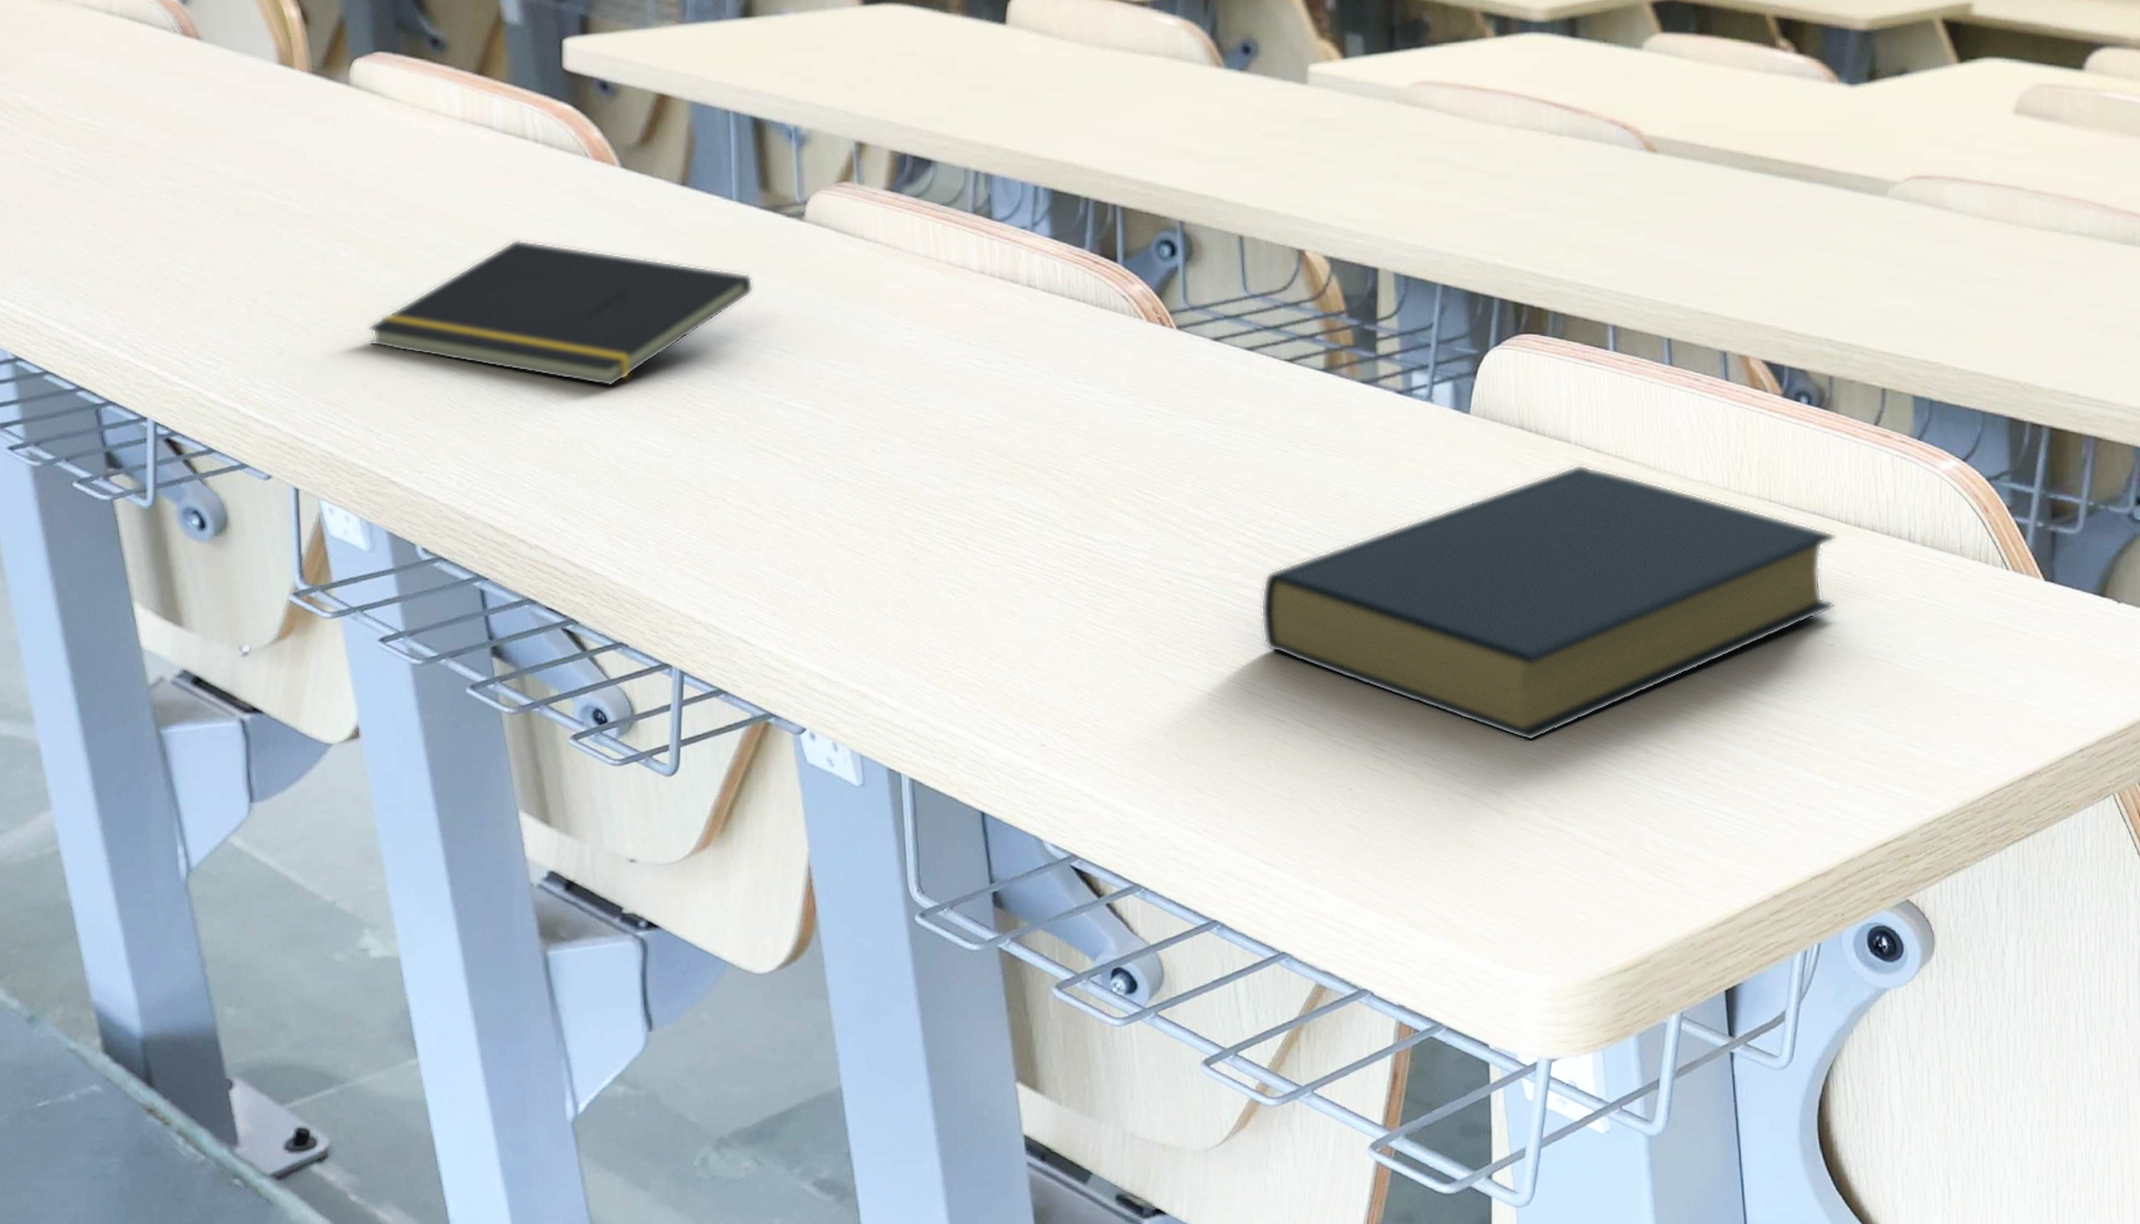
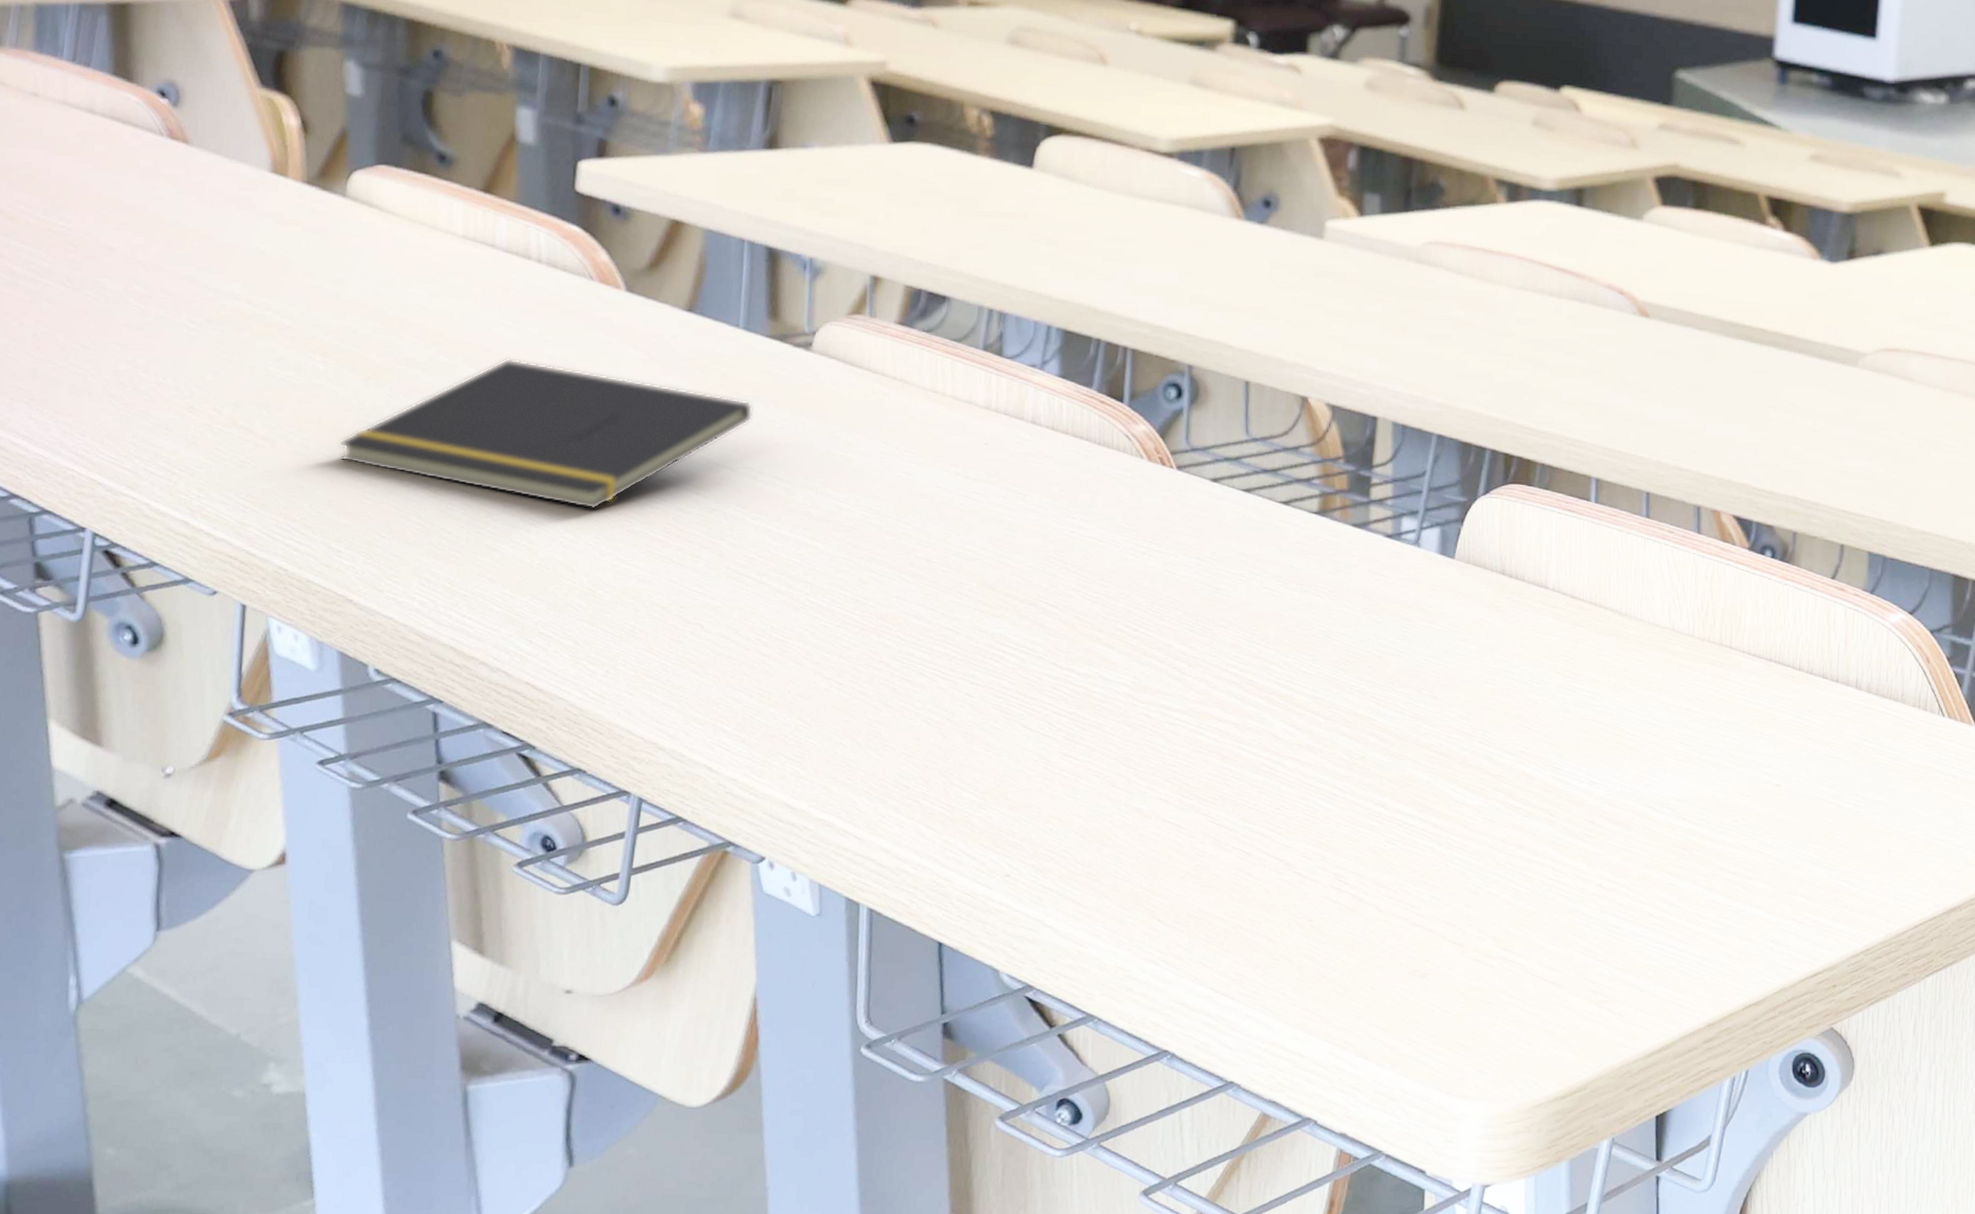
hardback book: present [1260,464,1837,742] -> none [1236,609,1790,875]

